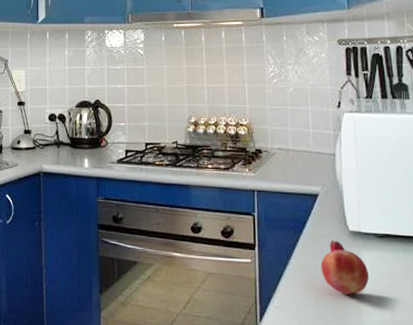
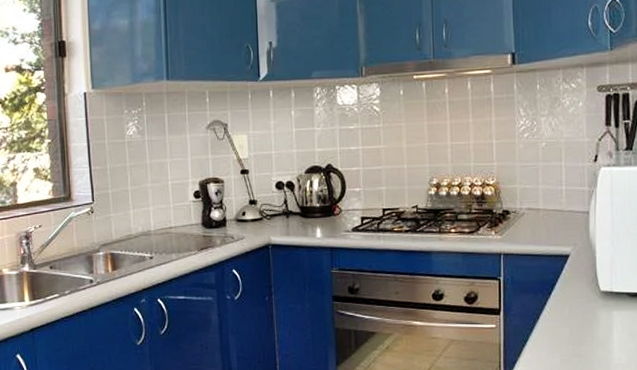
fruit: present [320,240,369,296] -> none [569,301,619,356]

